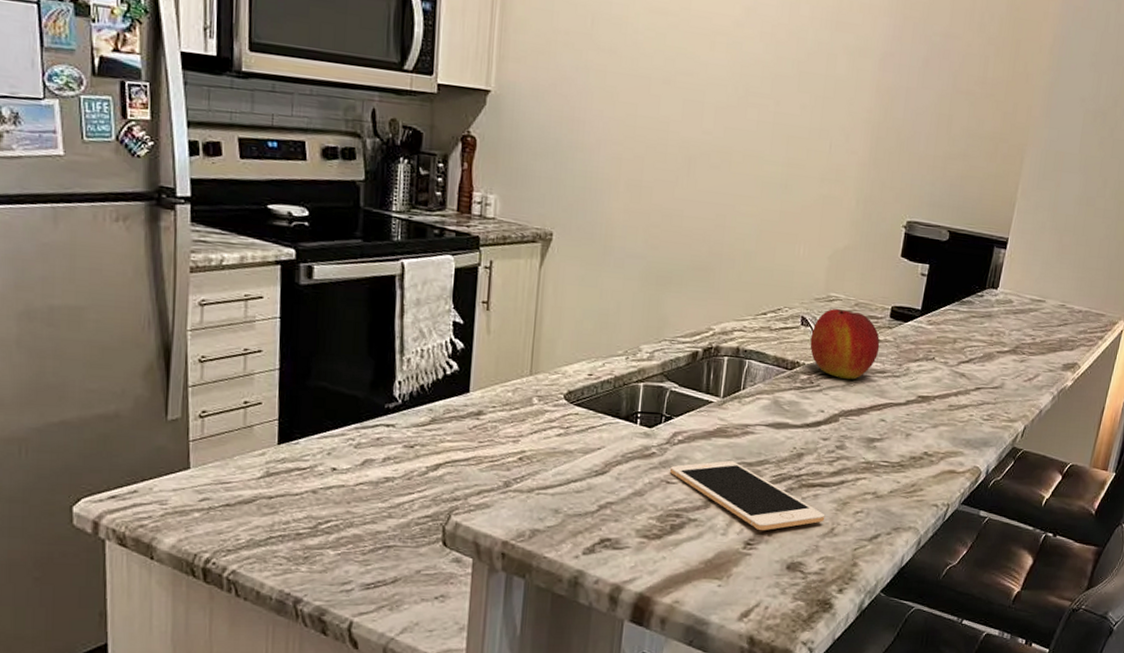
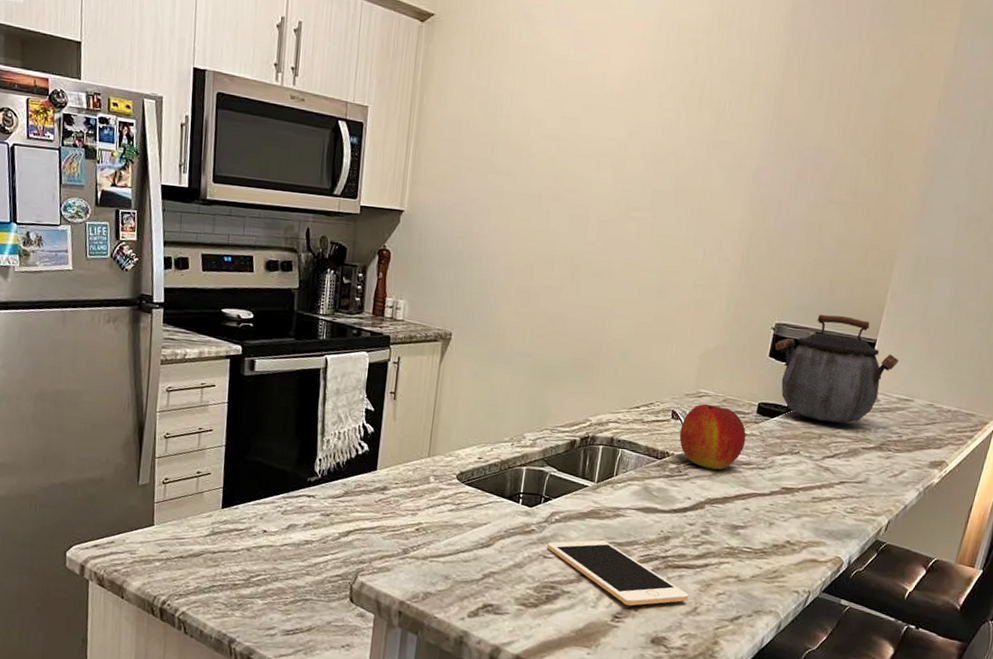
kettle: none [906,211,1031,327] -> present [774,314,899,424]

